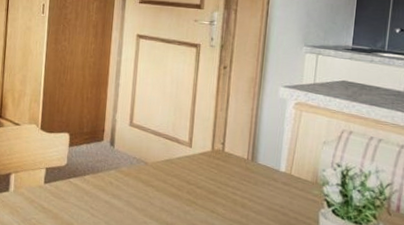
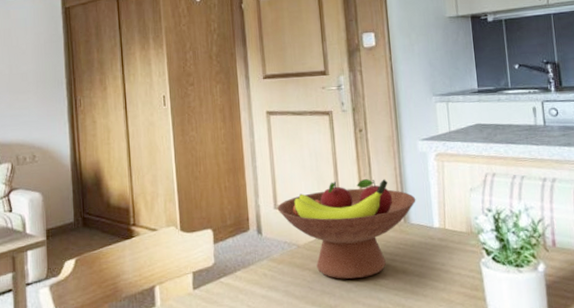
fruit bowl: none [132,111,268,204] -> present [277,179,416,279]

